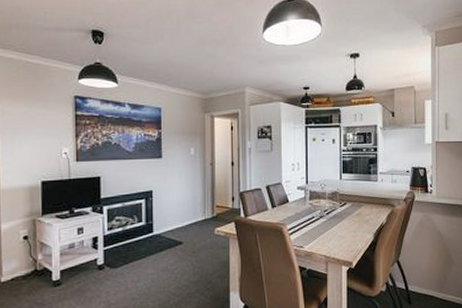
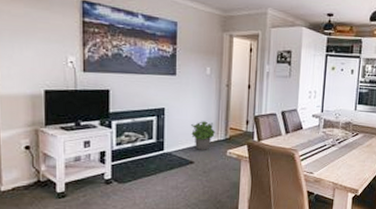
potted plant: none [179,201,202,230] -> present [191,121,215,150]

